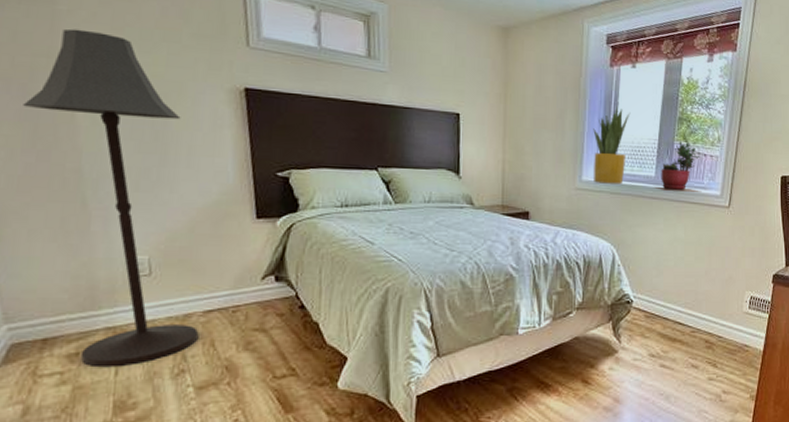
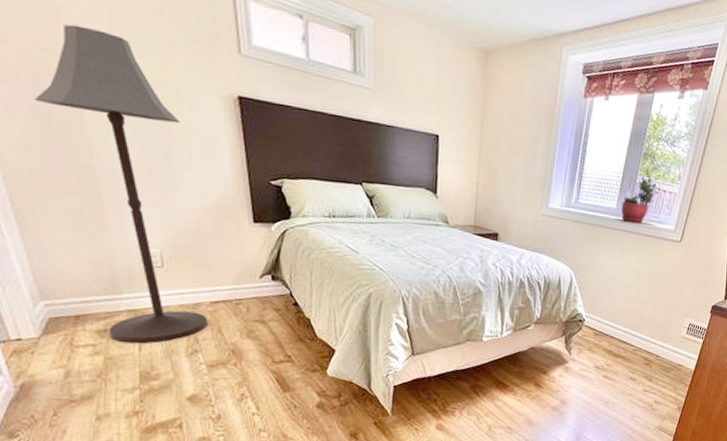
planter: present [593,106,631,184] -> none [559,137,600,214]

